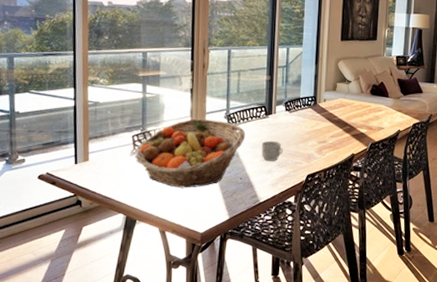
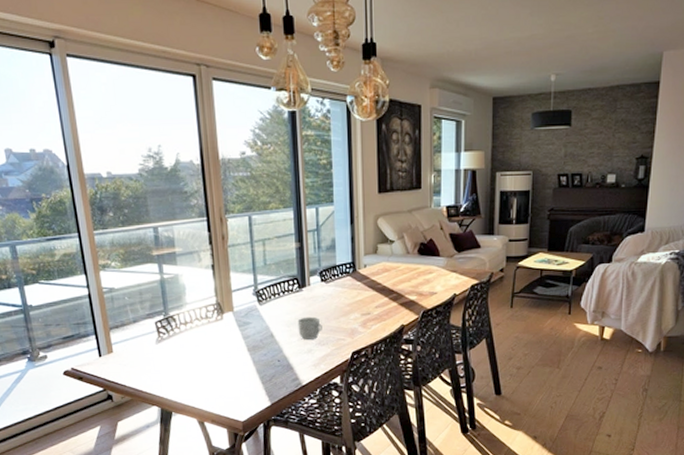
fruit basket: present [135,118,246,188] -> none [161,297,279,375]

